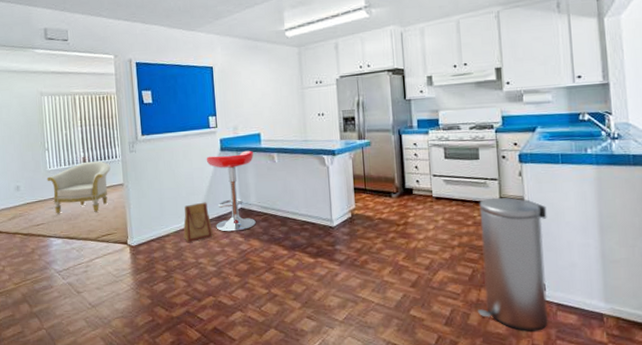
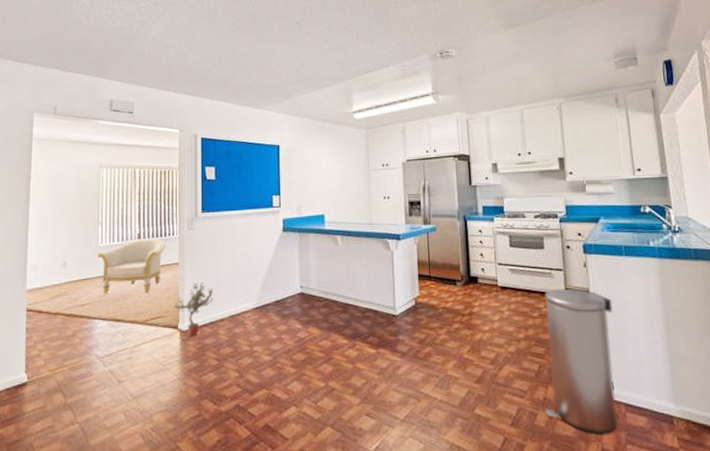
potted tree: none [122,201,159,251] -> present [173,282,214,336]
shopping bag: present [183,202,213,242] -> none [238,285,270,328]
bar stool: present [206,150,256,232] -> none [267,232,317,318]

